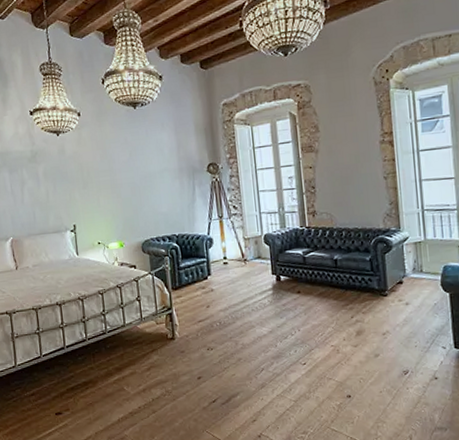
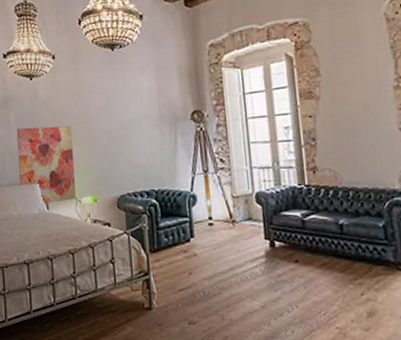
wall art: none [45,178,104,251] -> present [16,126,76,205]

